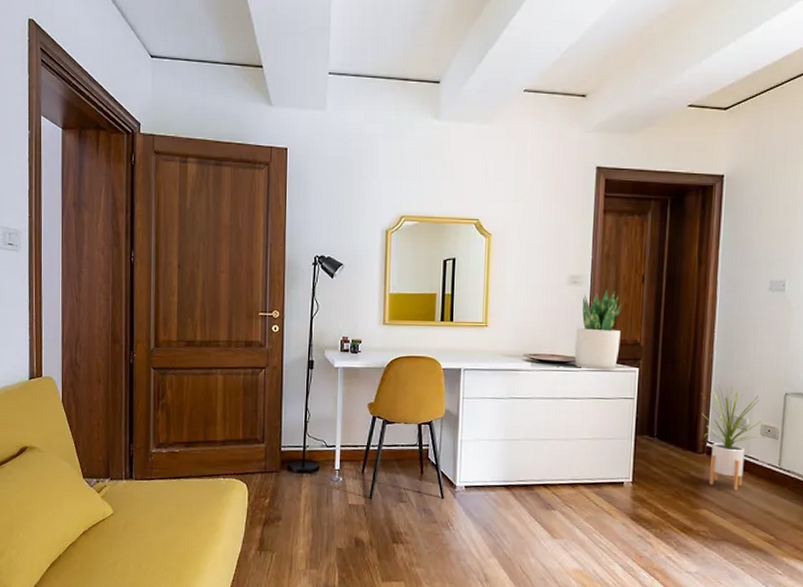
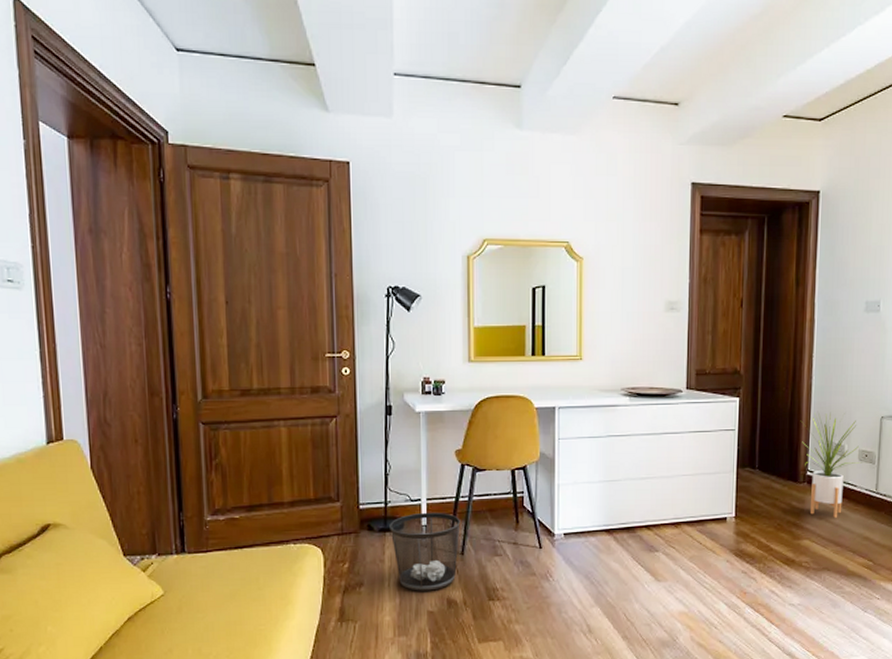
waste bin: none [307,457,370,530] -> present [390,512,460,591]
planter: present [574,289,622,371] -> none [673,315,721,402]

